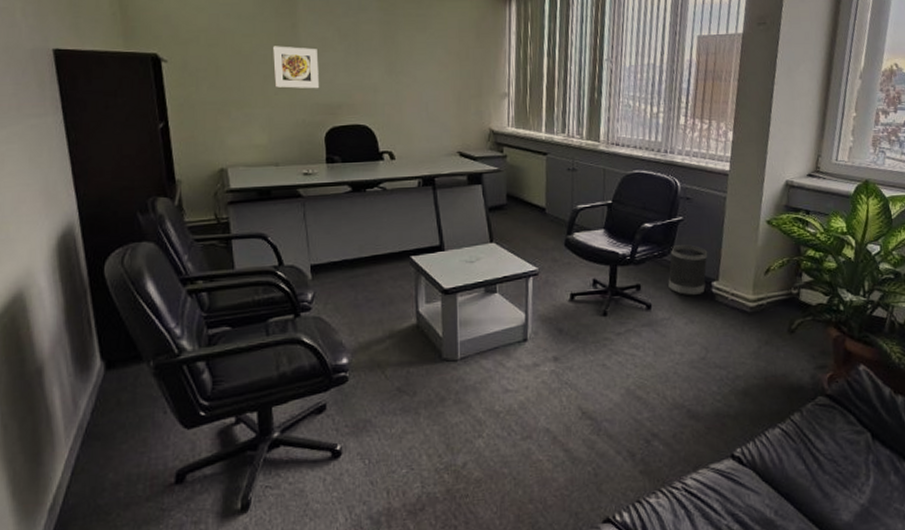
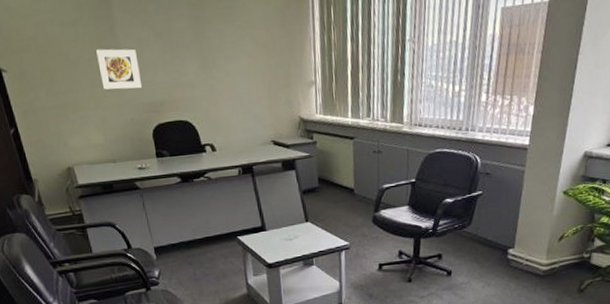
wastebasket: present [668,245,708,296] -> none [467,217,505,263]

